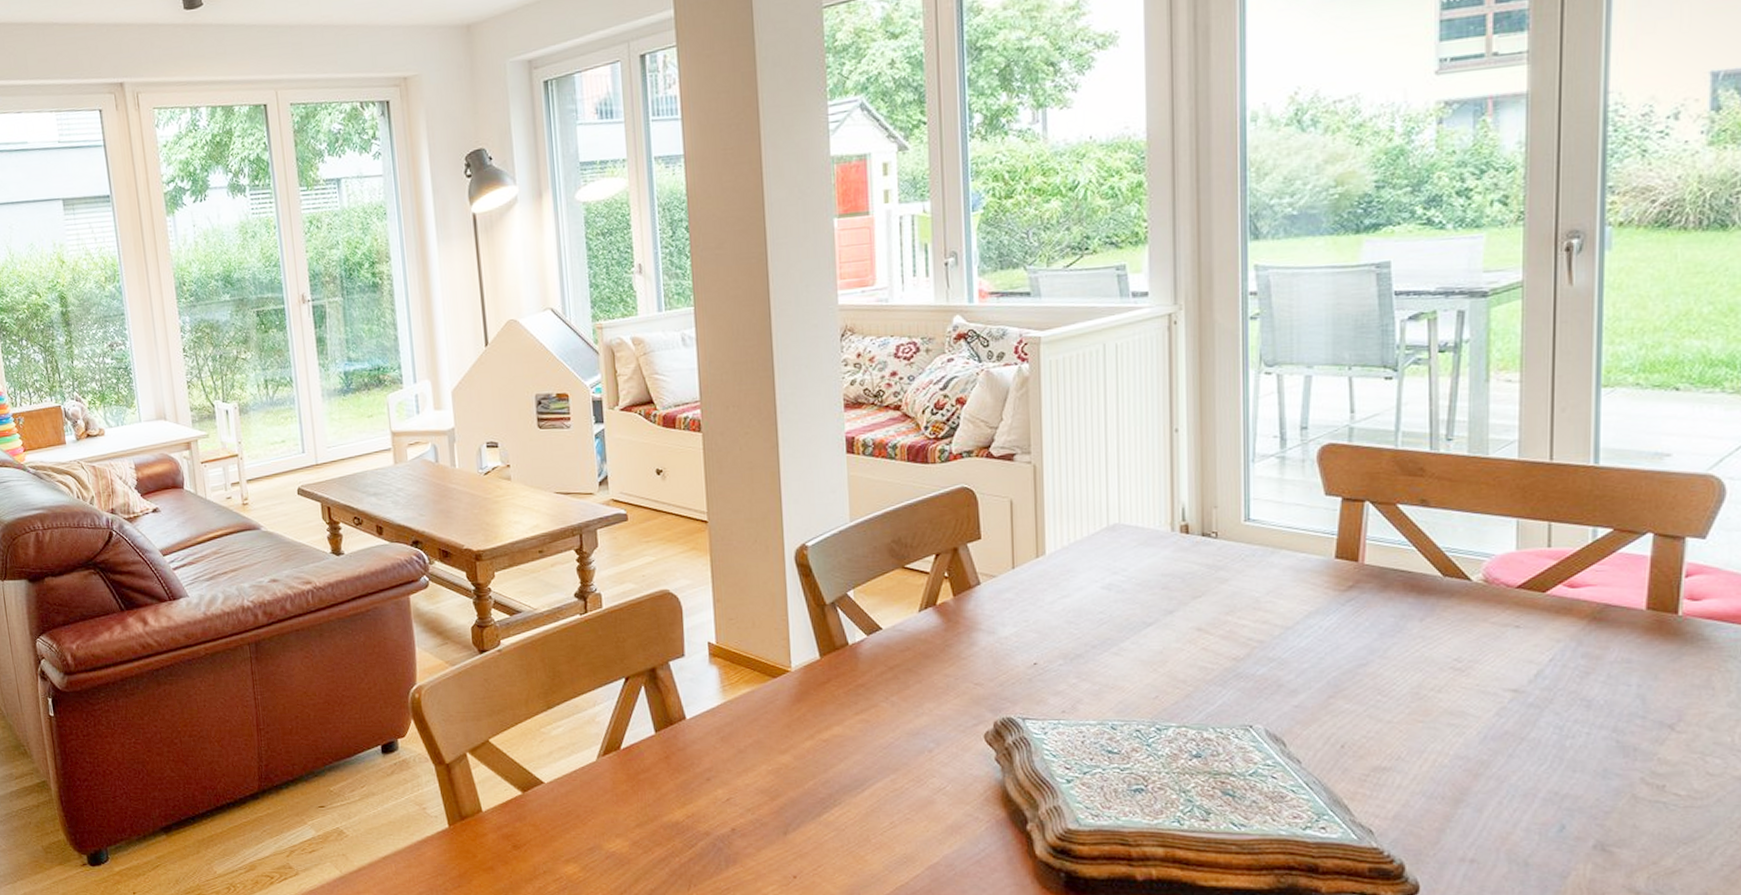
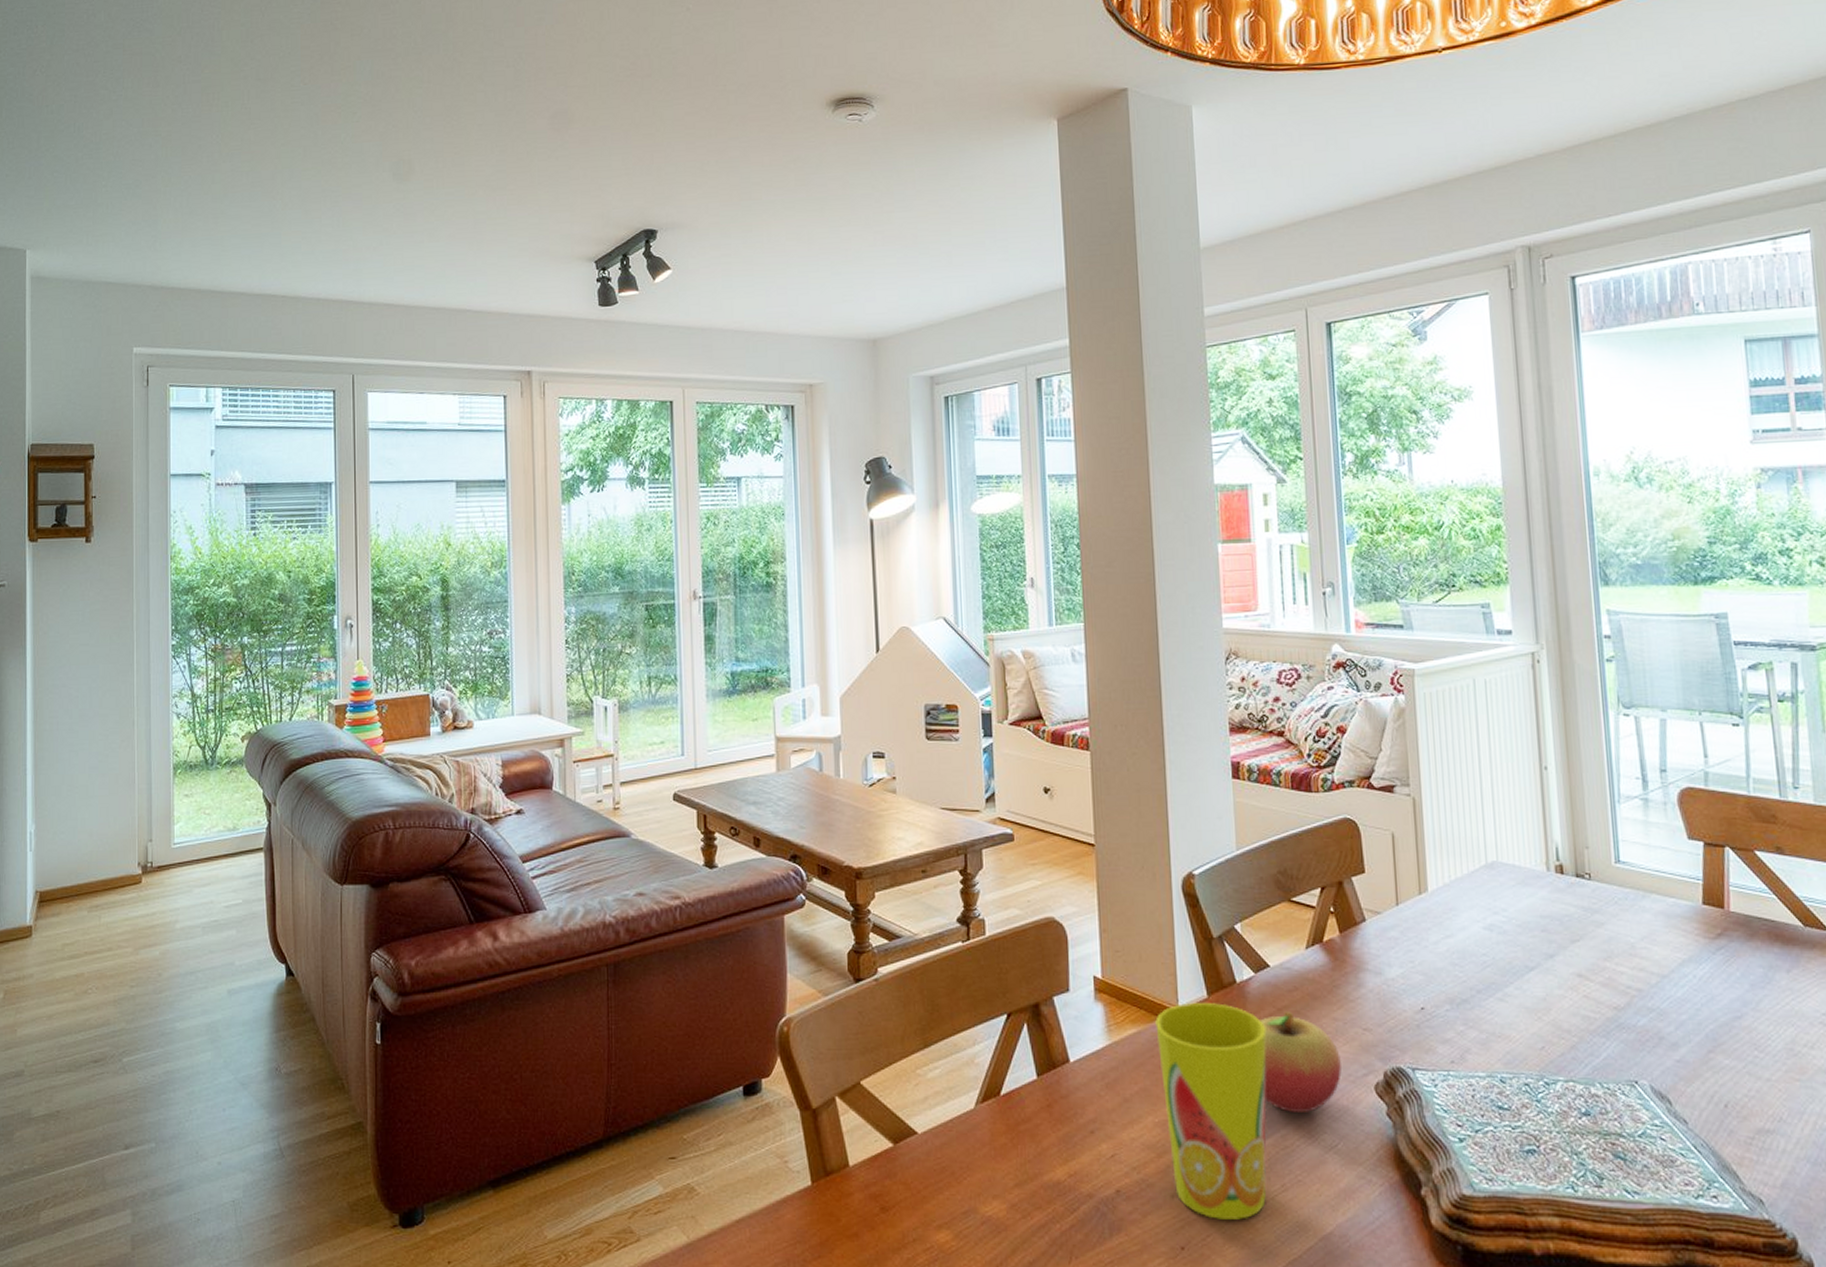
cup: none [768,664,878,852] -> present [1155,1003,1267,1220]
fruit: none [871,670,953,760] -> present [1260,1012,1342,1114]

